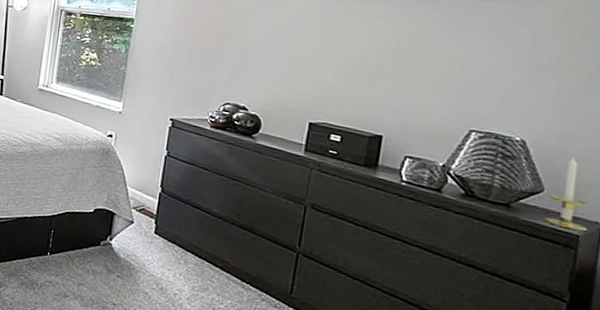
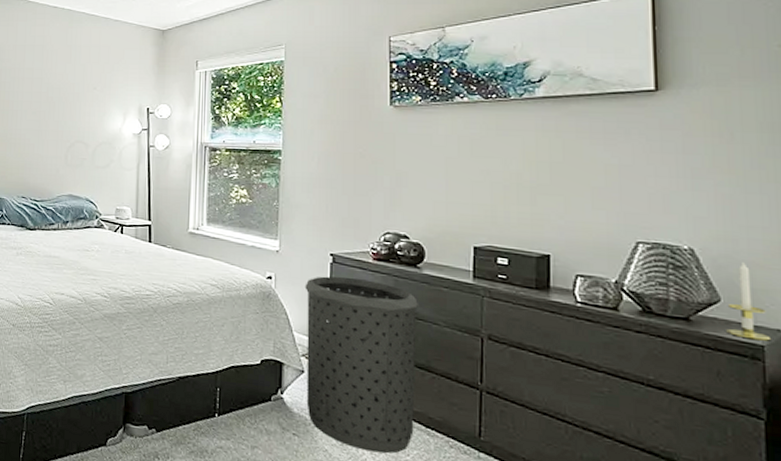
laundry basket: none [132,138,250,301] -> present [305,276,420,454]

